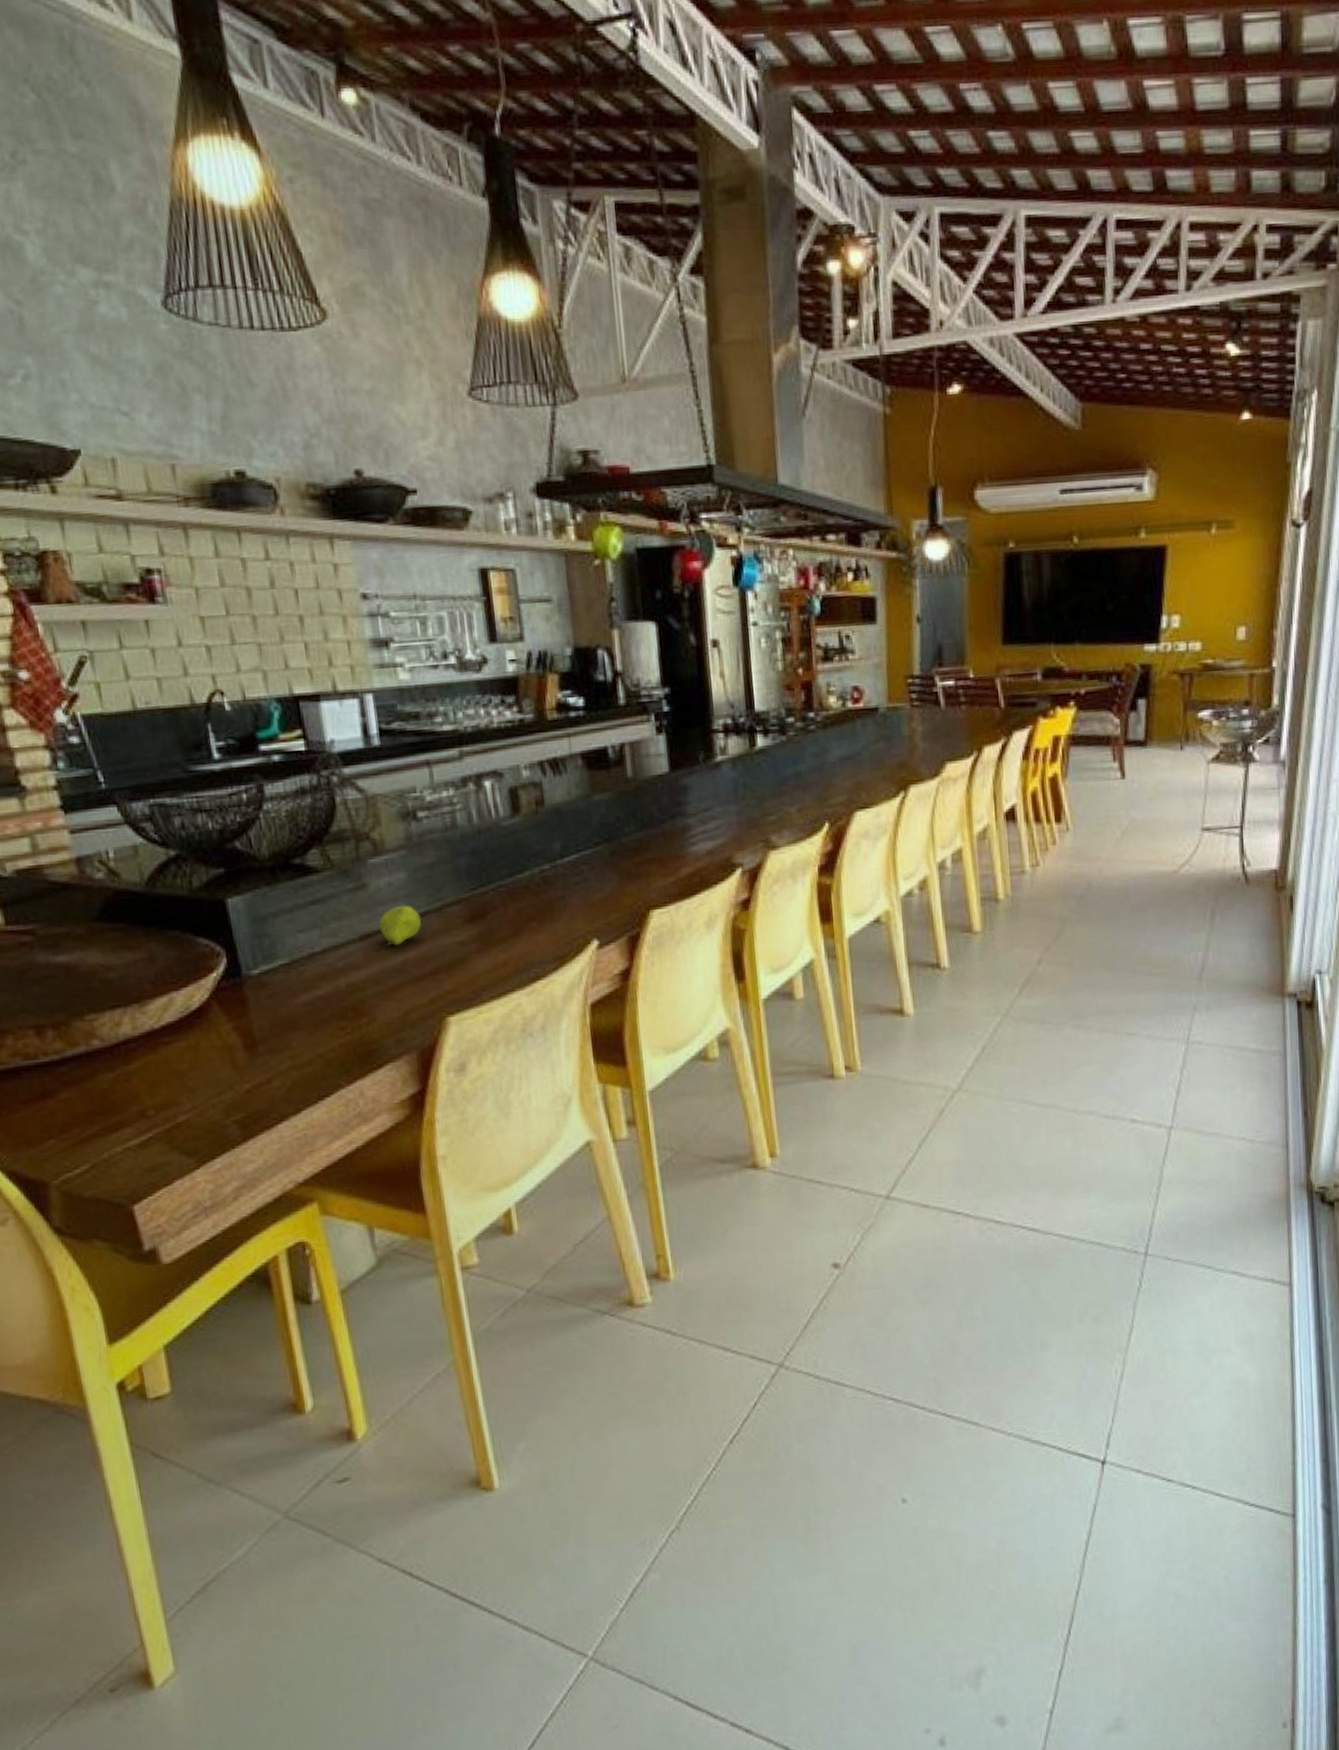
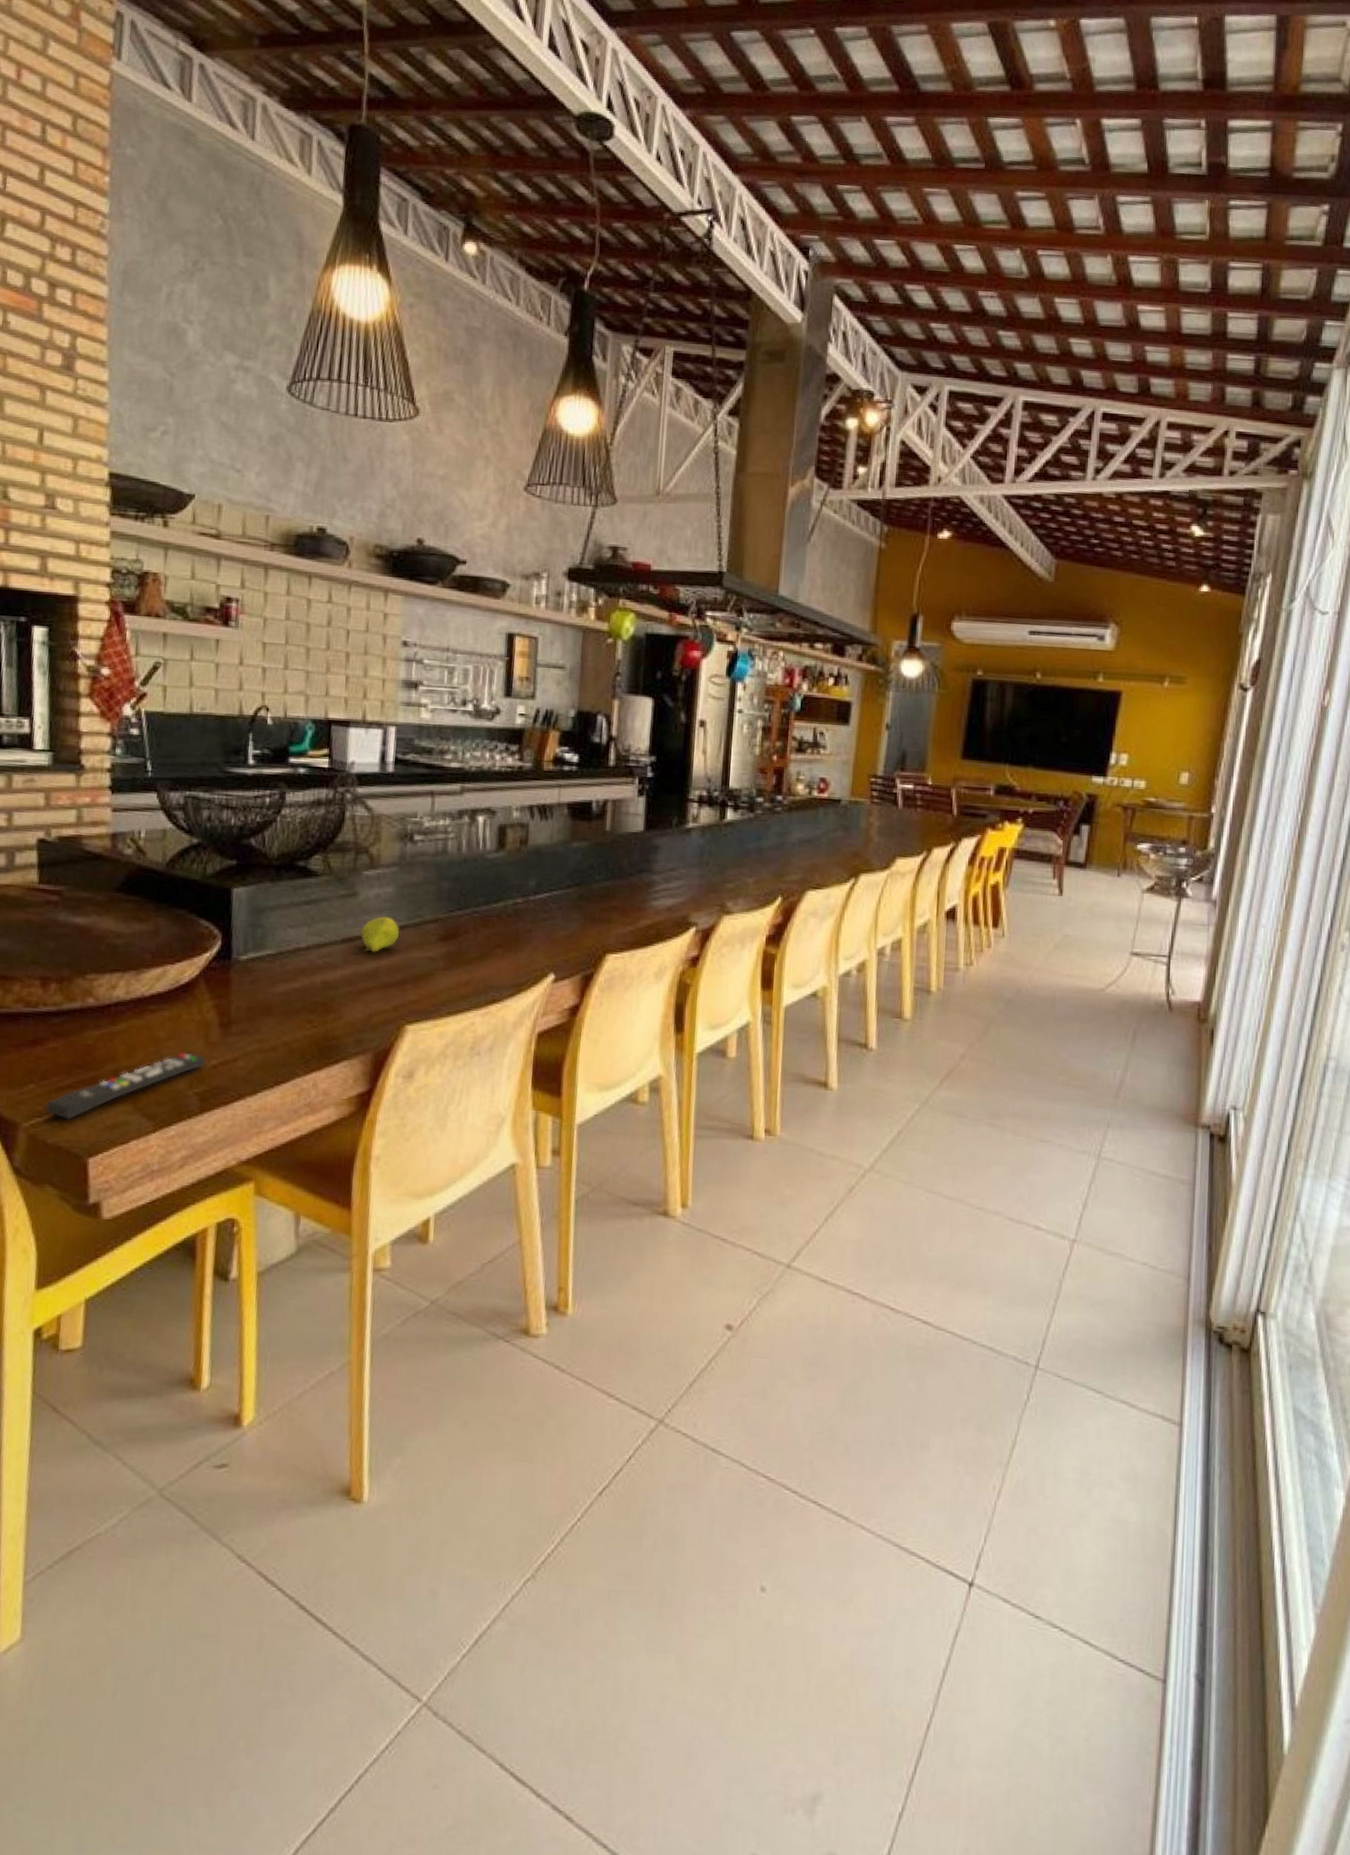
remote control: none [72,1080,239,1170] -> present [44,1051,207,1120]

